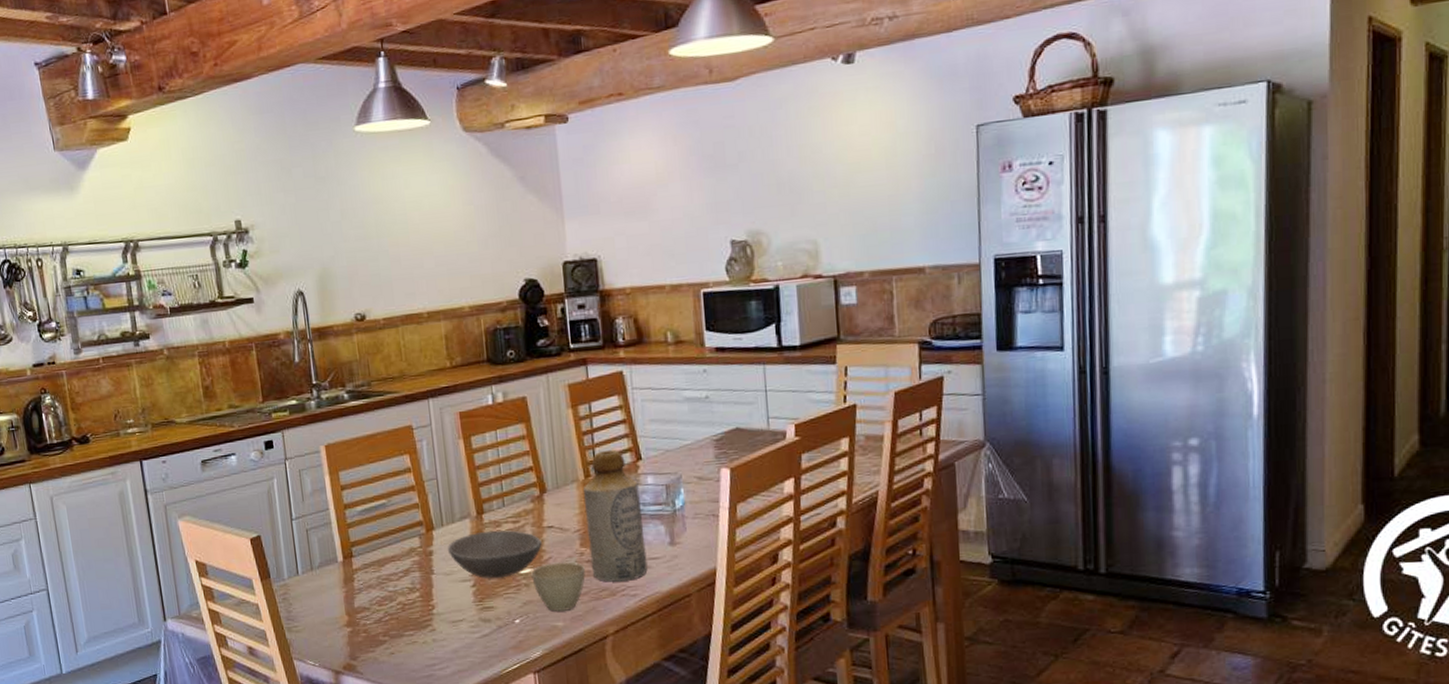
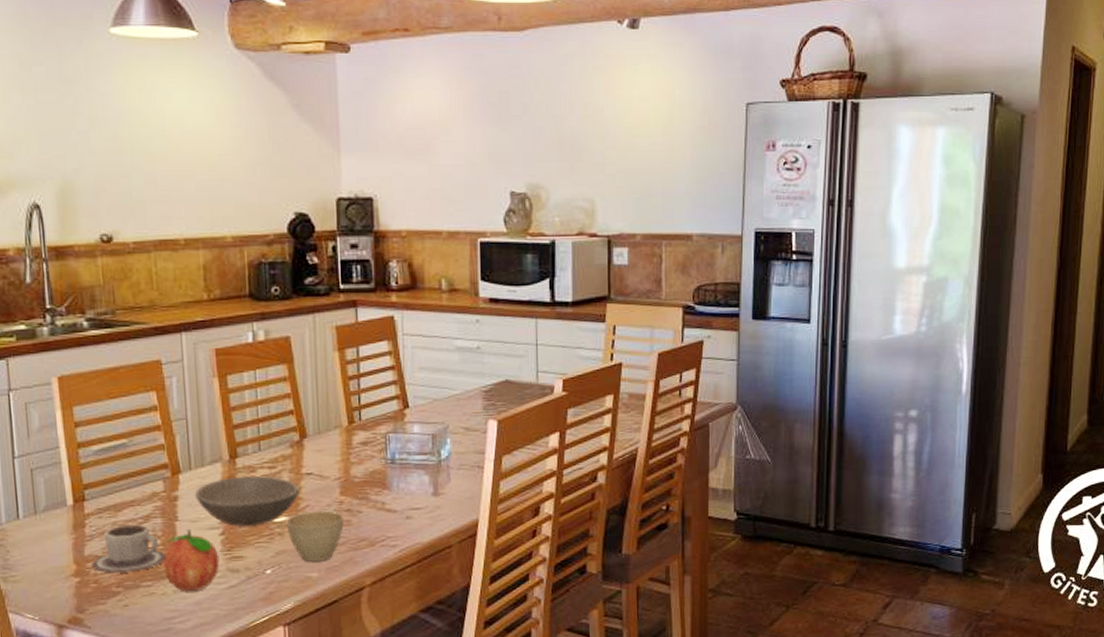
cup: none [361,577,425,624] -> present [92,523,166,574]
fruit: none [422,582,473,641] -> present [162,530,220,592]
bottle: present [583,449,648,582] -> none [347,396,409,532]

